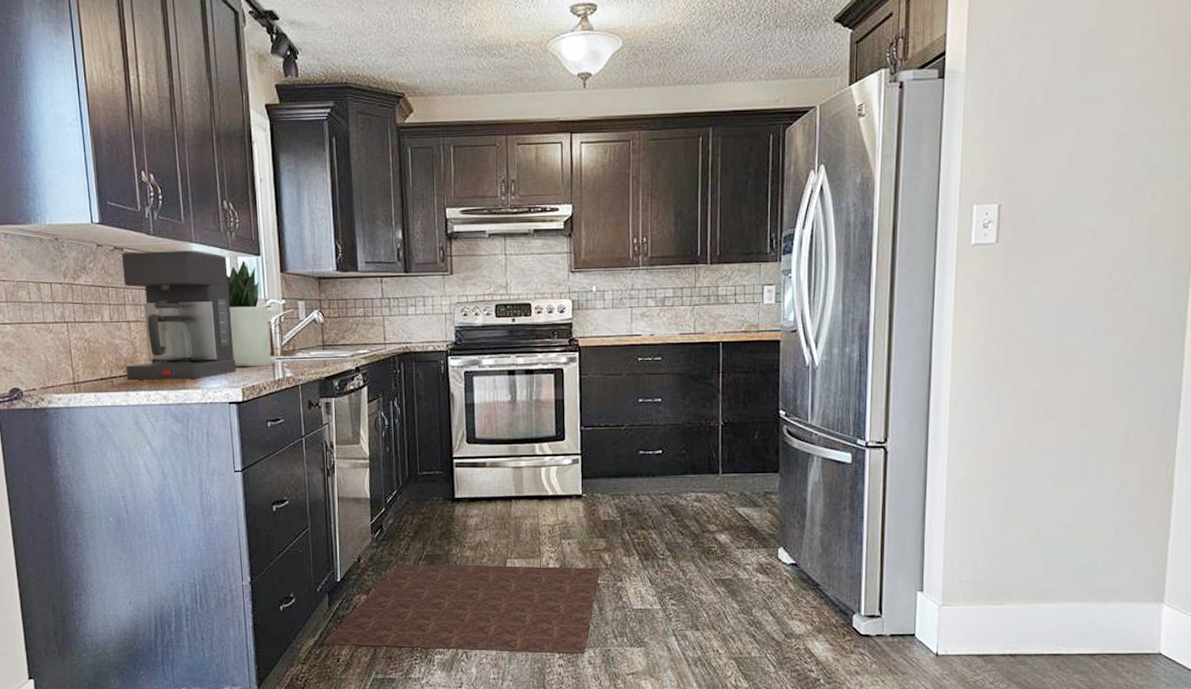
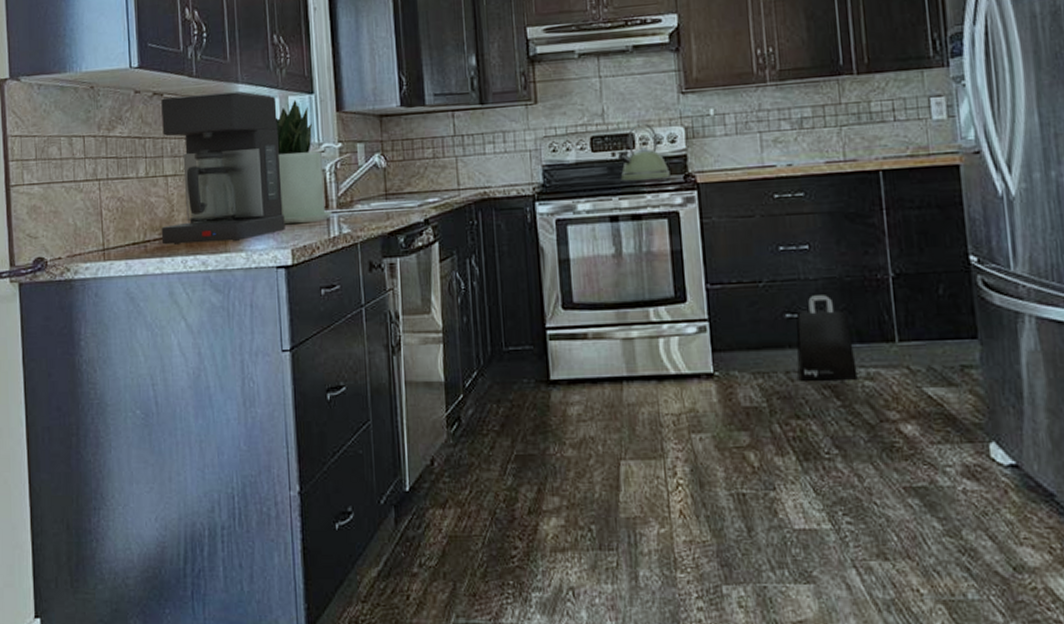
doormat: present [322,564,600,653] -> none [387,467,745,592]
kettle: none [516,295,558,342] -> present [617,122,670,181]
shopping bag: none [645,437,689,502] -> present [796,295,858,381]

